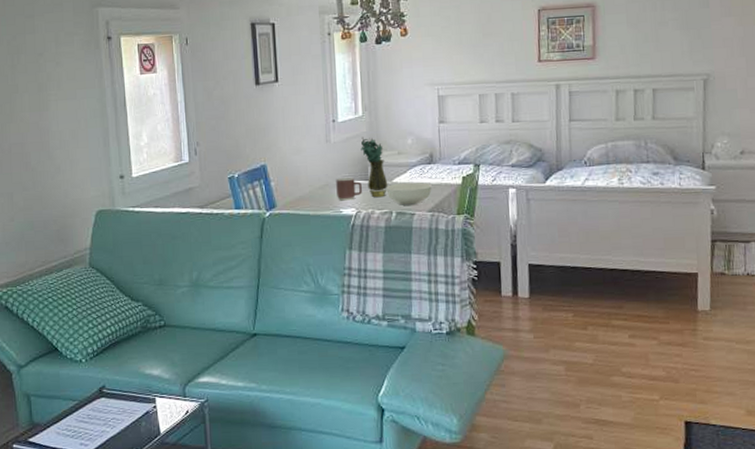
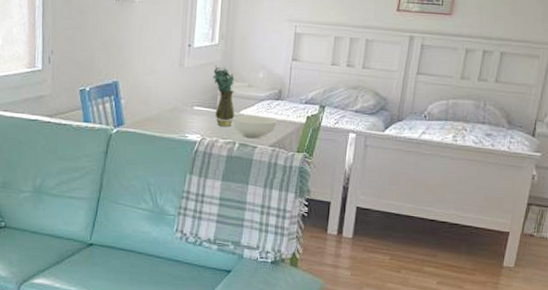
mug: present [336,177,362,201] -> none [184,103,209,127]

